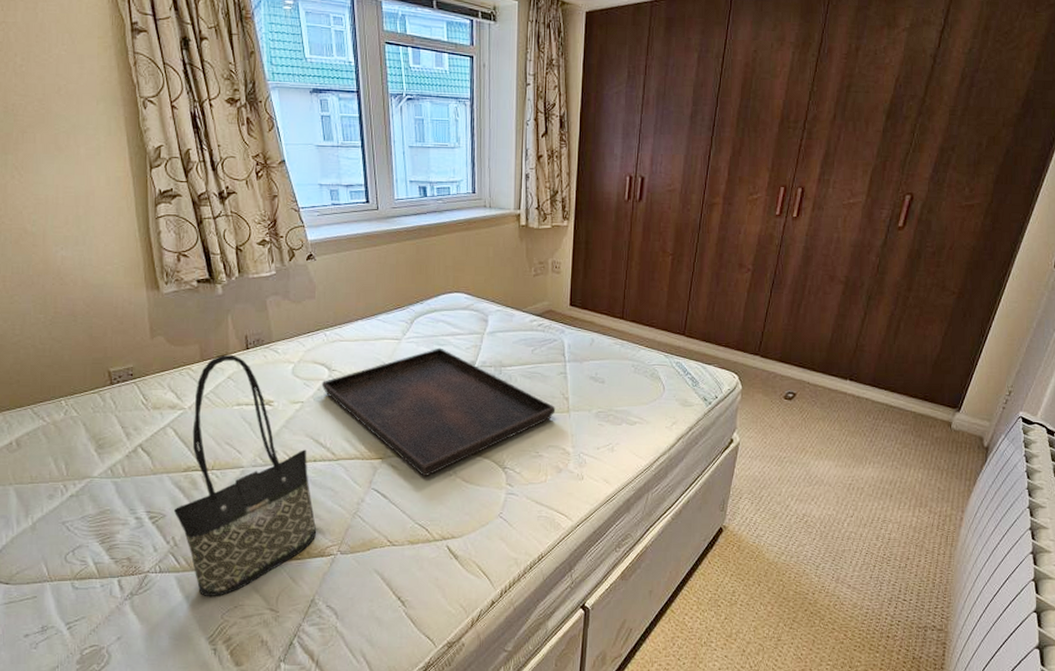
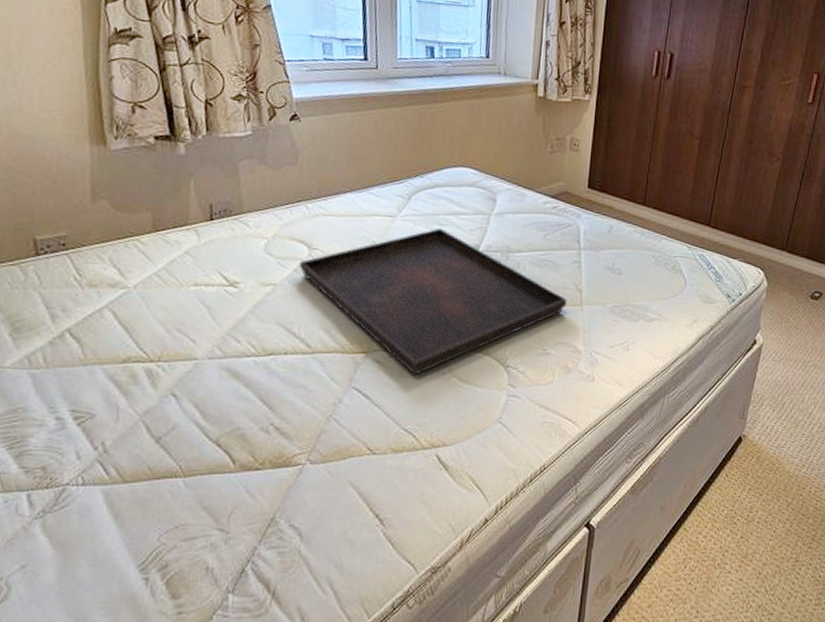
tote bag: present [173,354,317,597] -> none [105,225,283,516]

